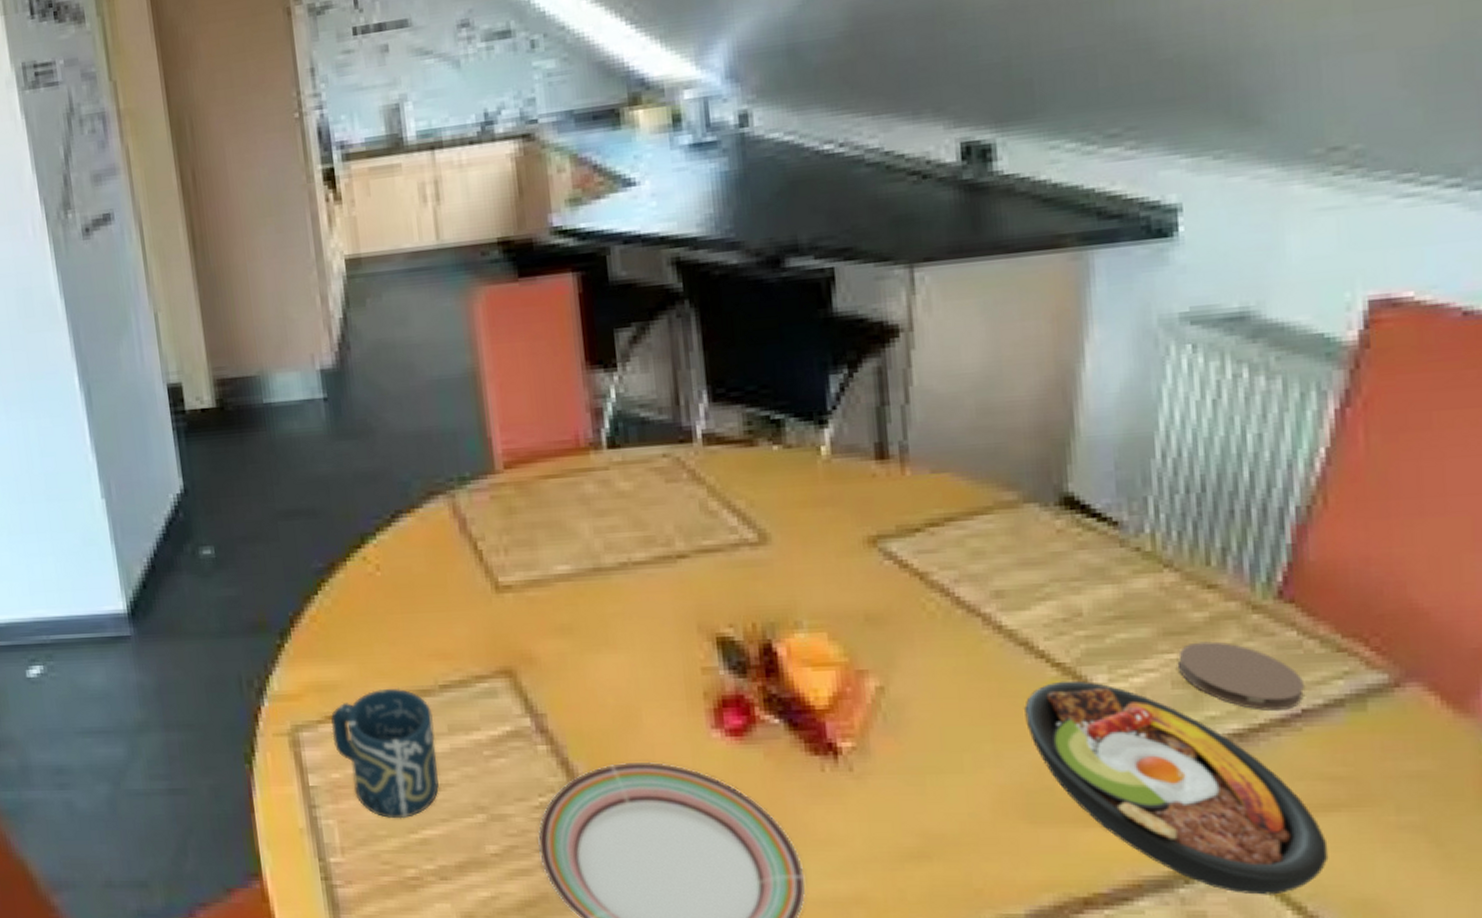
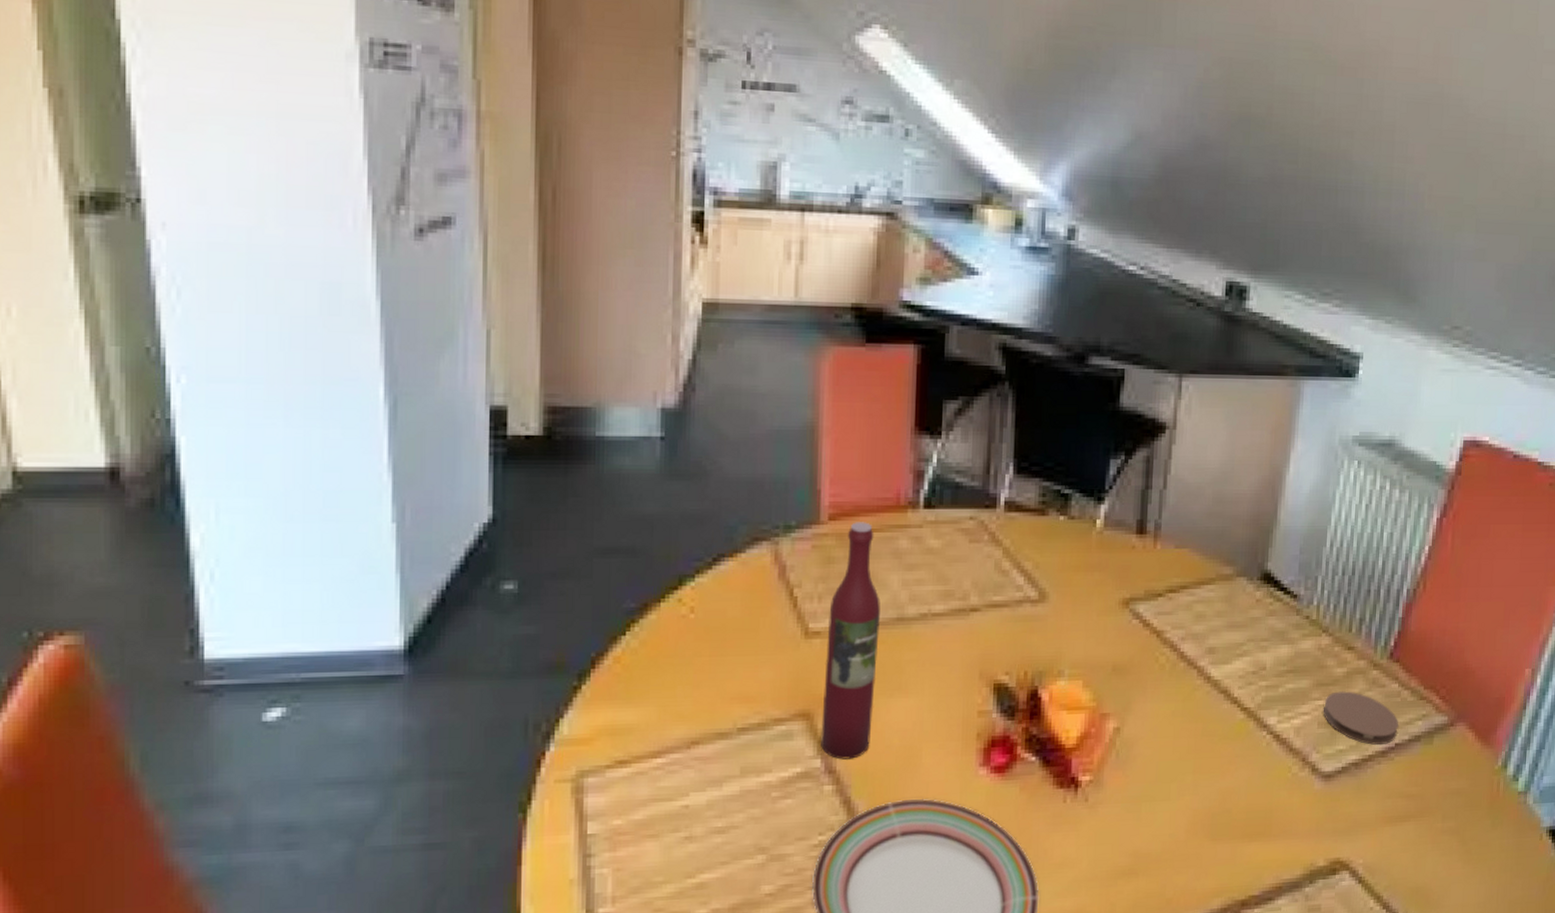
cup: present [331,689,439,819] -> none [619,732,726,864]
wine bottle: none [517,468,582,719] -> present [821,522,880,760]
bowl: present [1024,680,1329,895] -> none [1218,722,1400,889]

